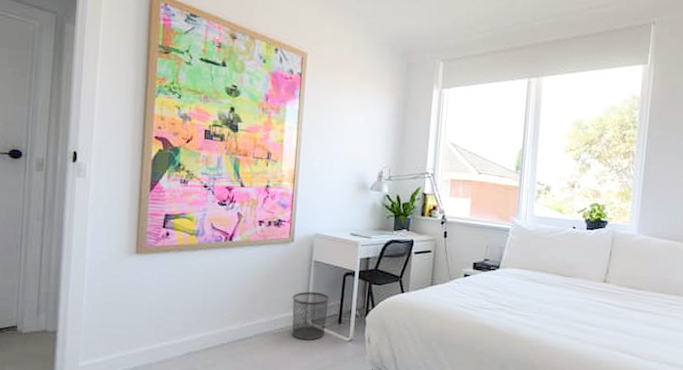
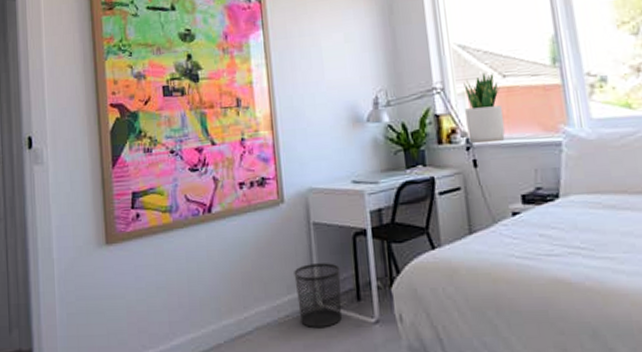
planter: none [444,167,475,222] -> present [464,72,505,144]

